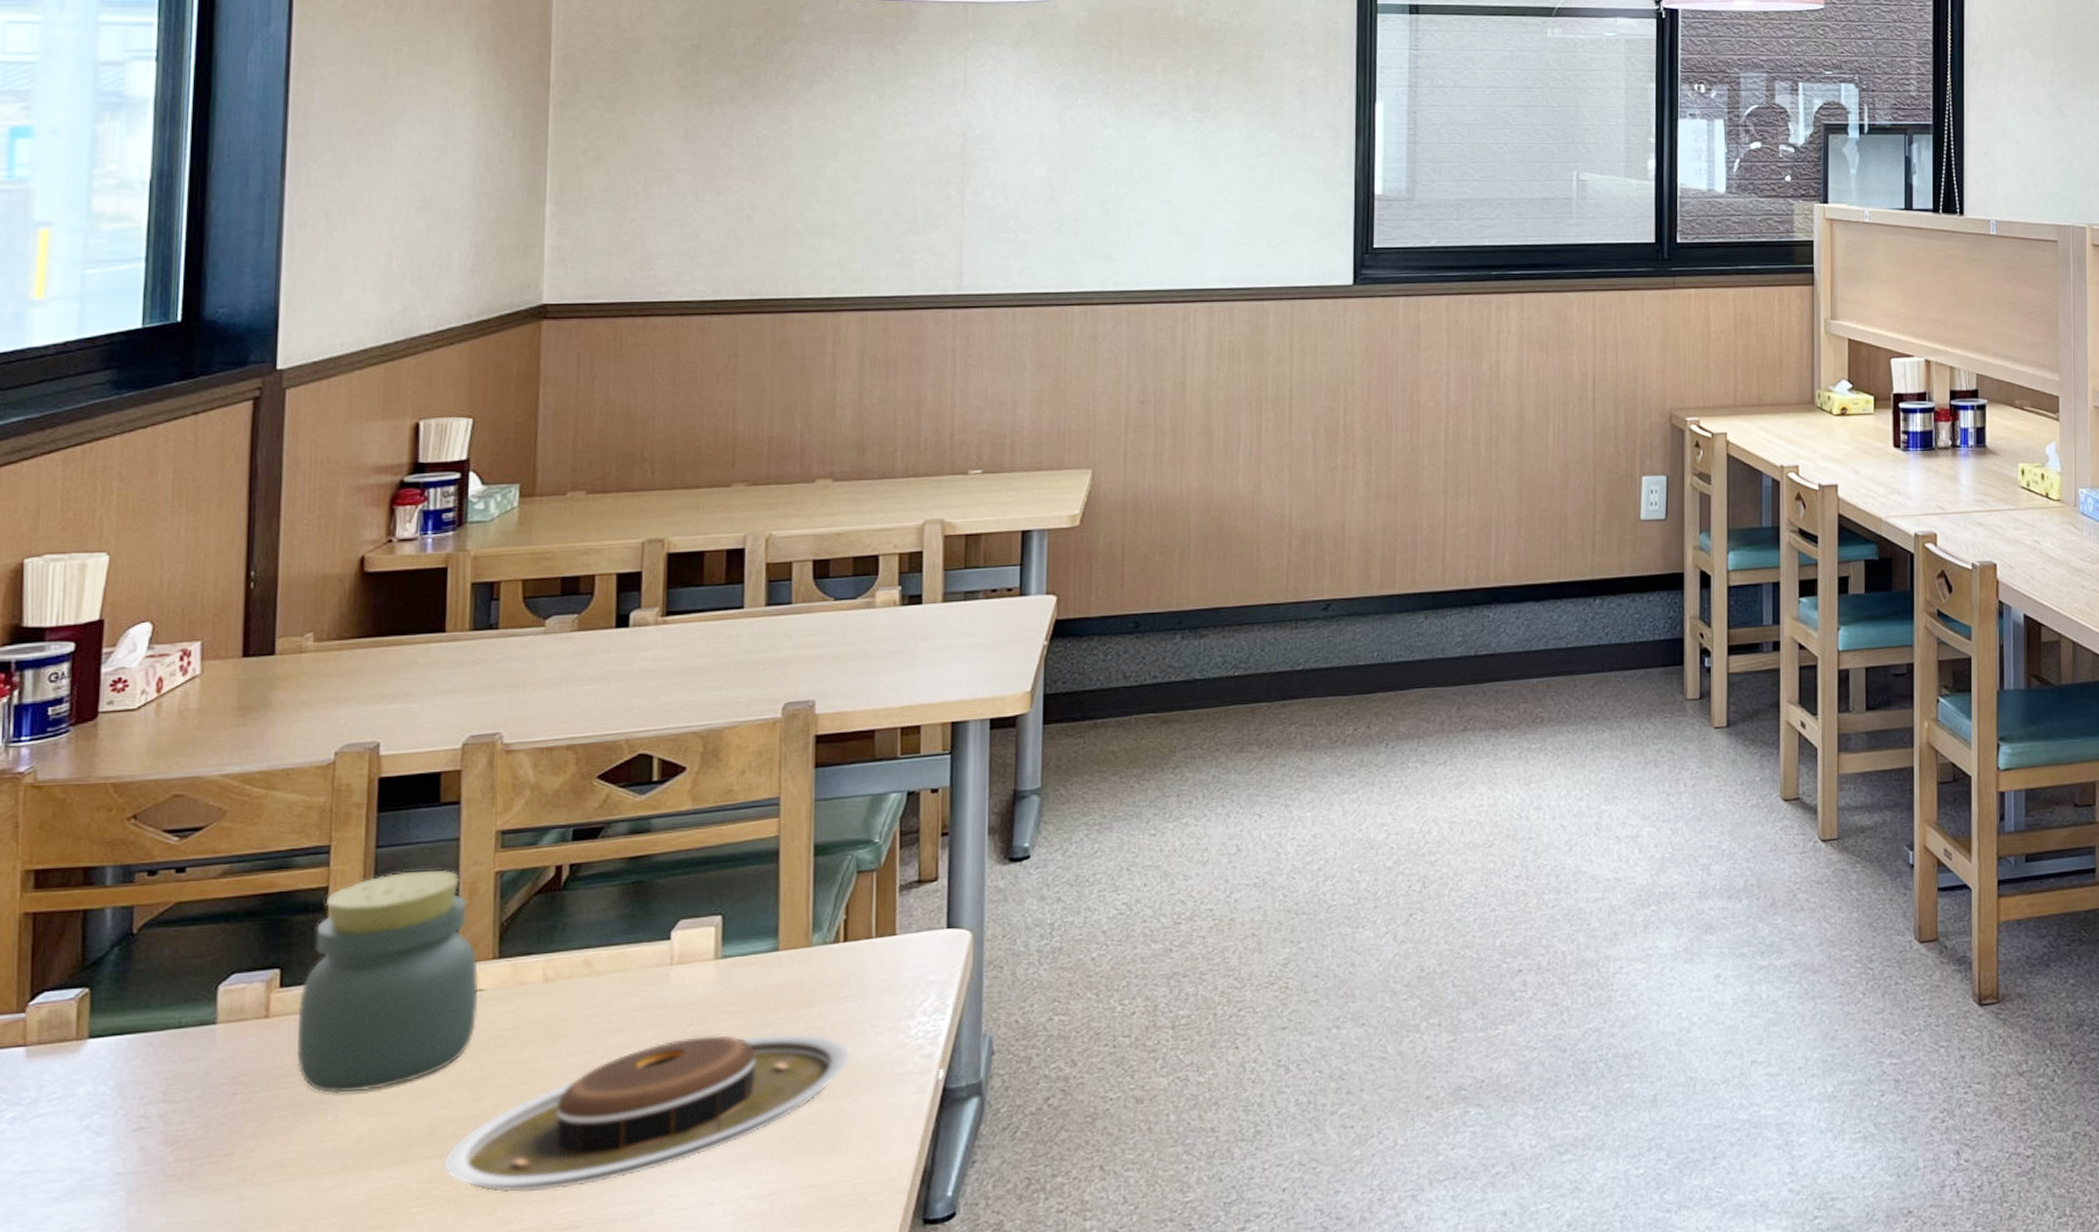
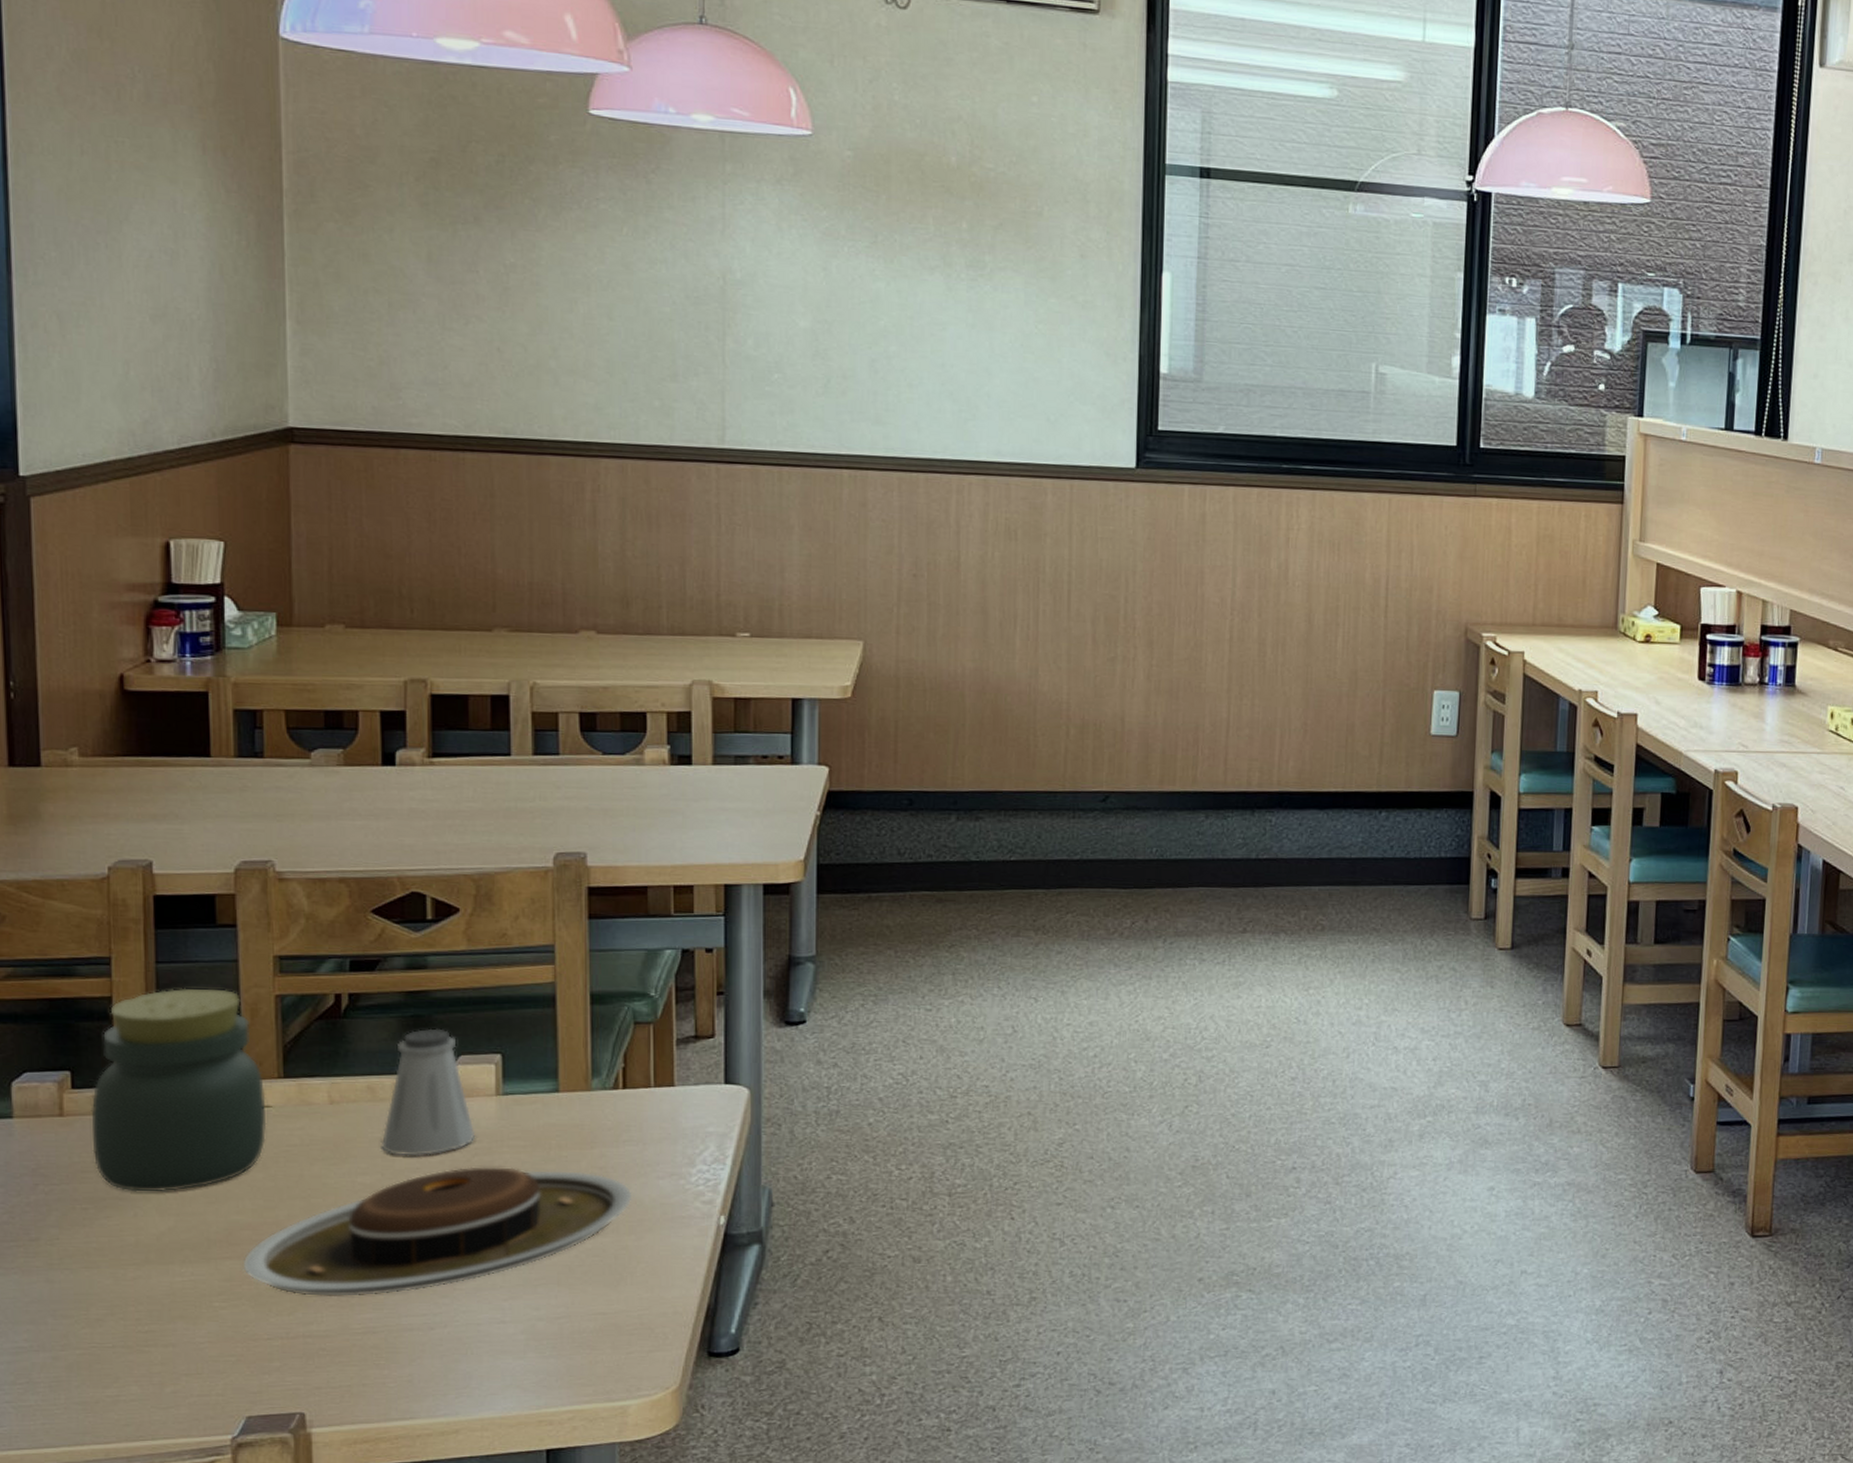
saltshaker: none [594,893,692,1032] -> present [380,1028,476,1156]

